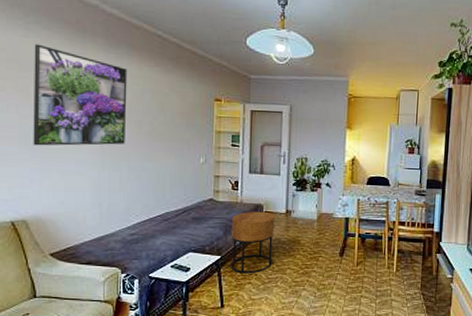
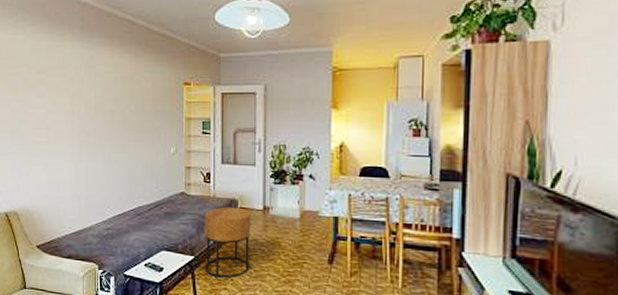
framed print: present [33,44,128,146] -> none [21,40,101,139]

